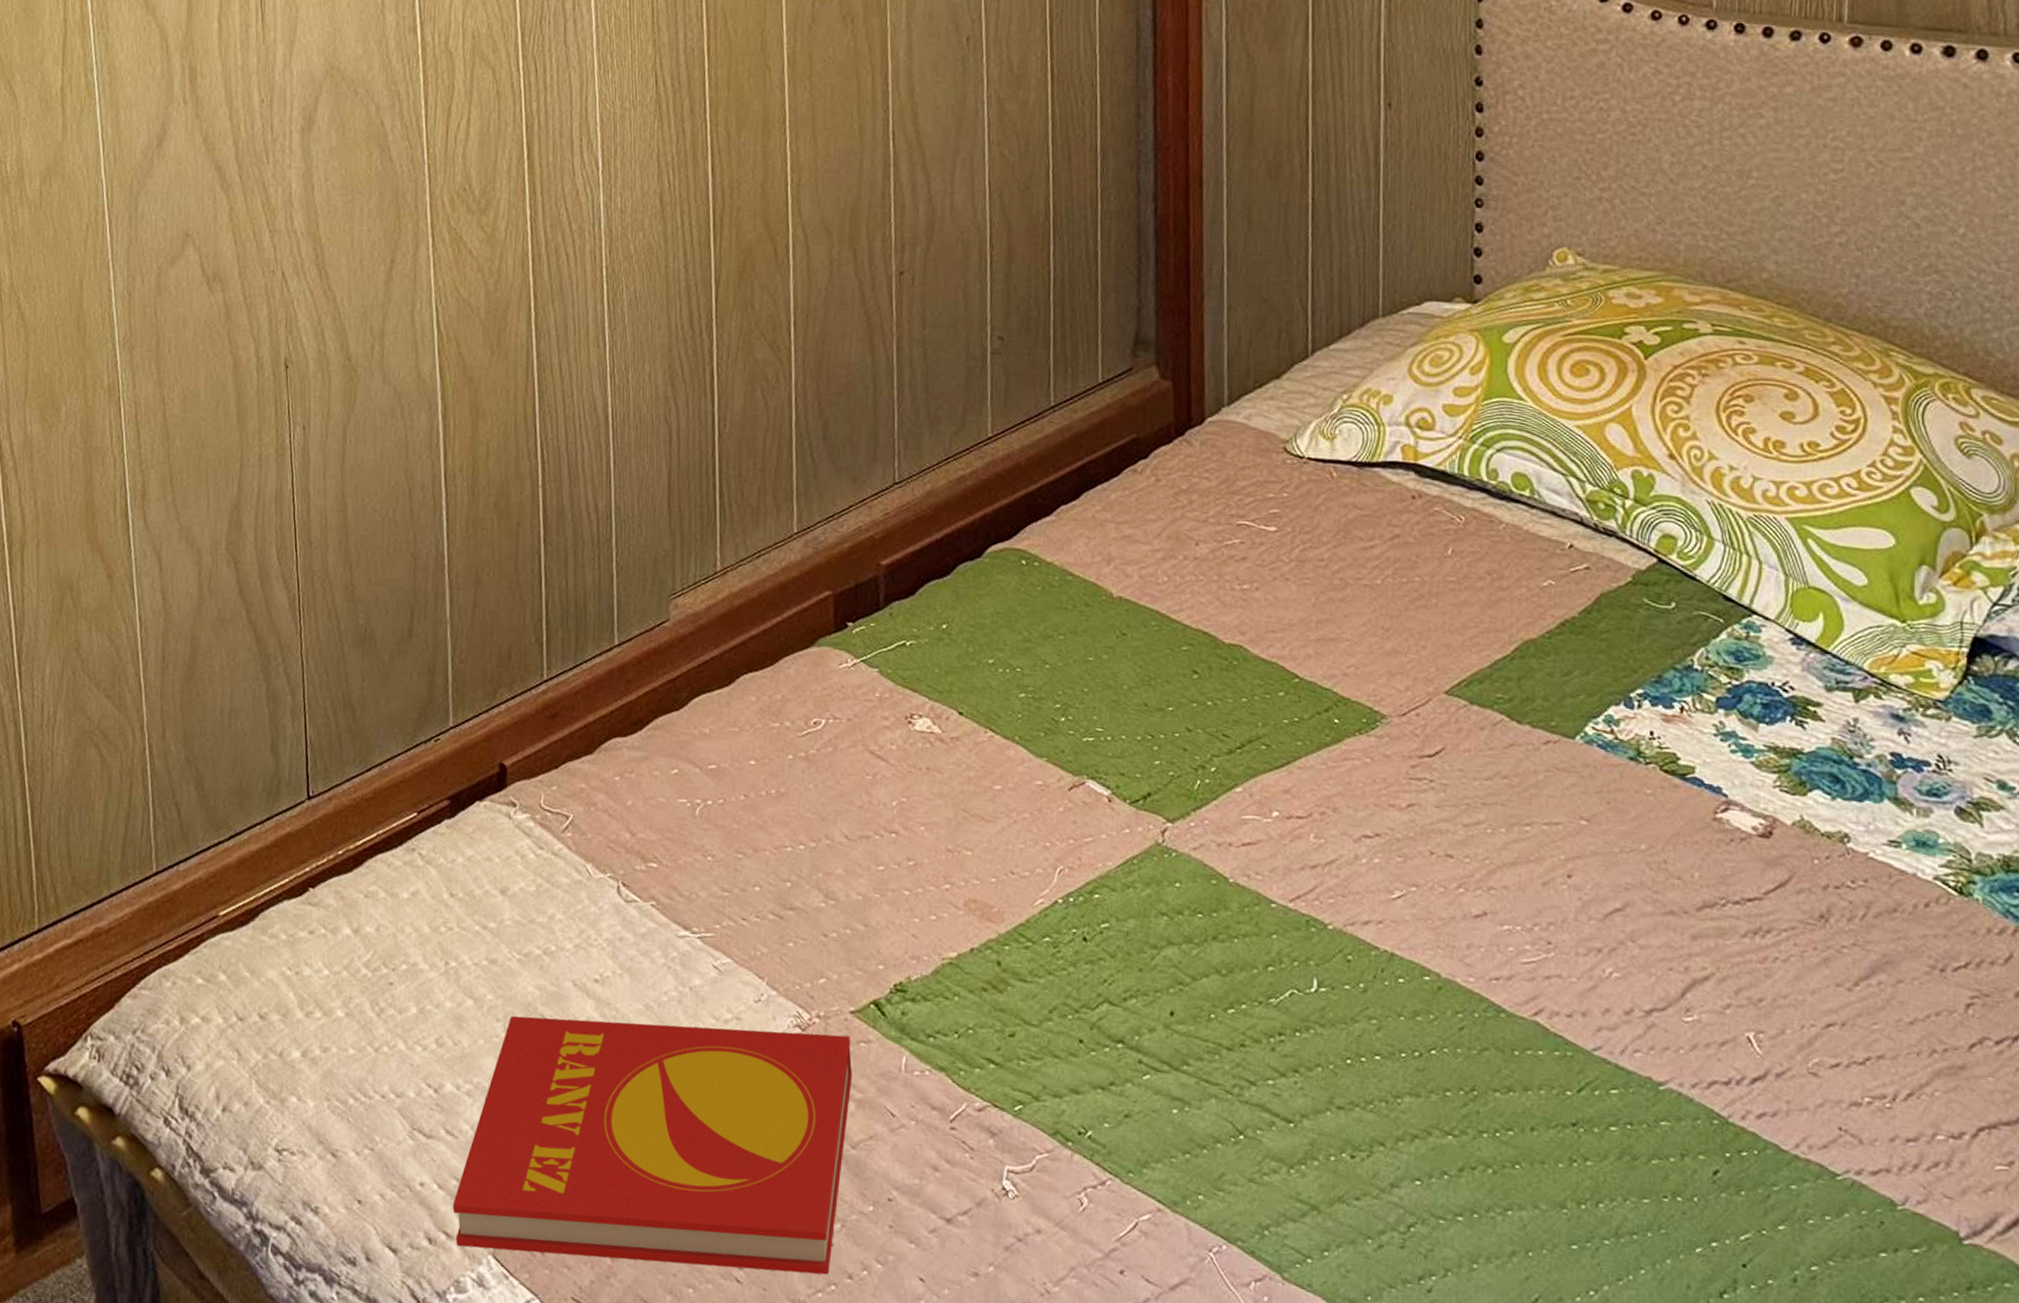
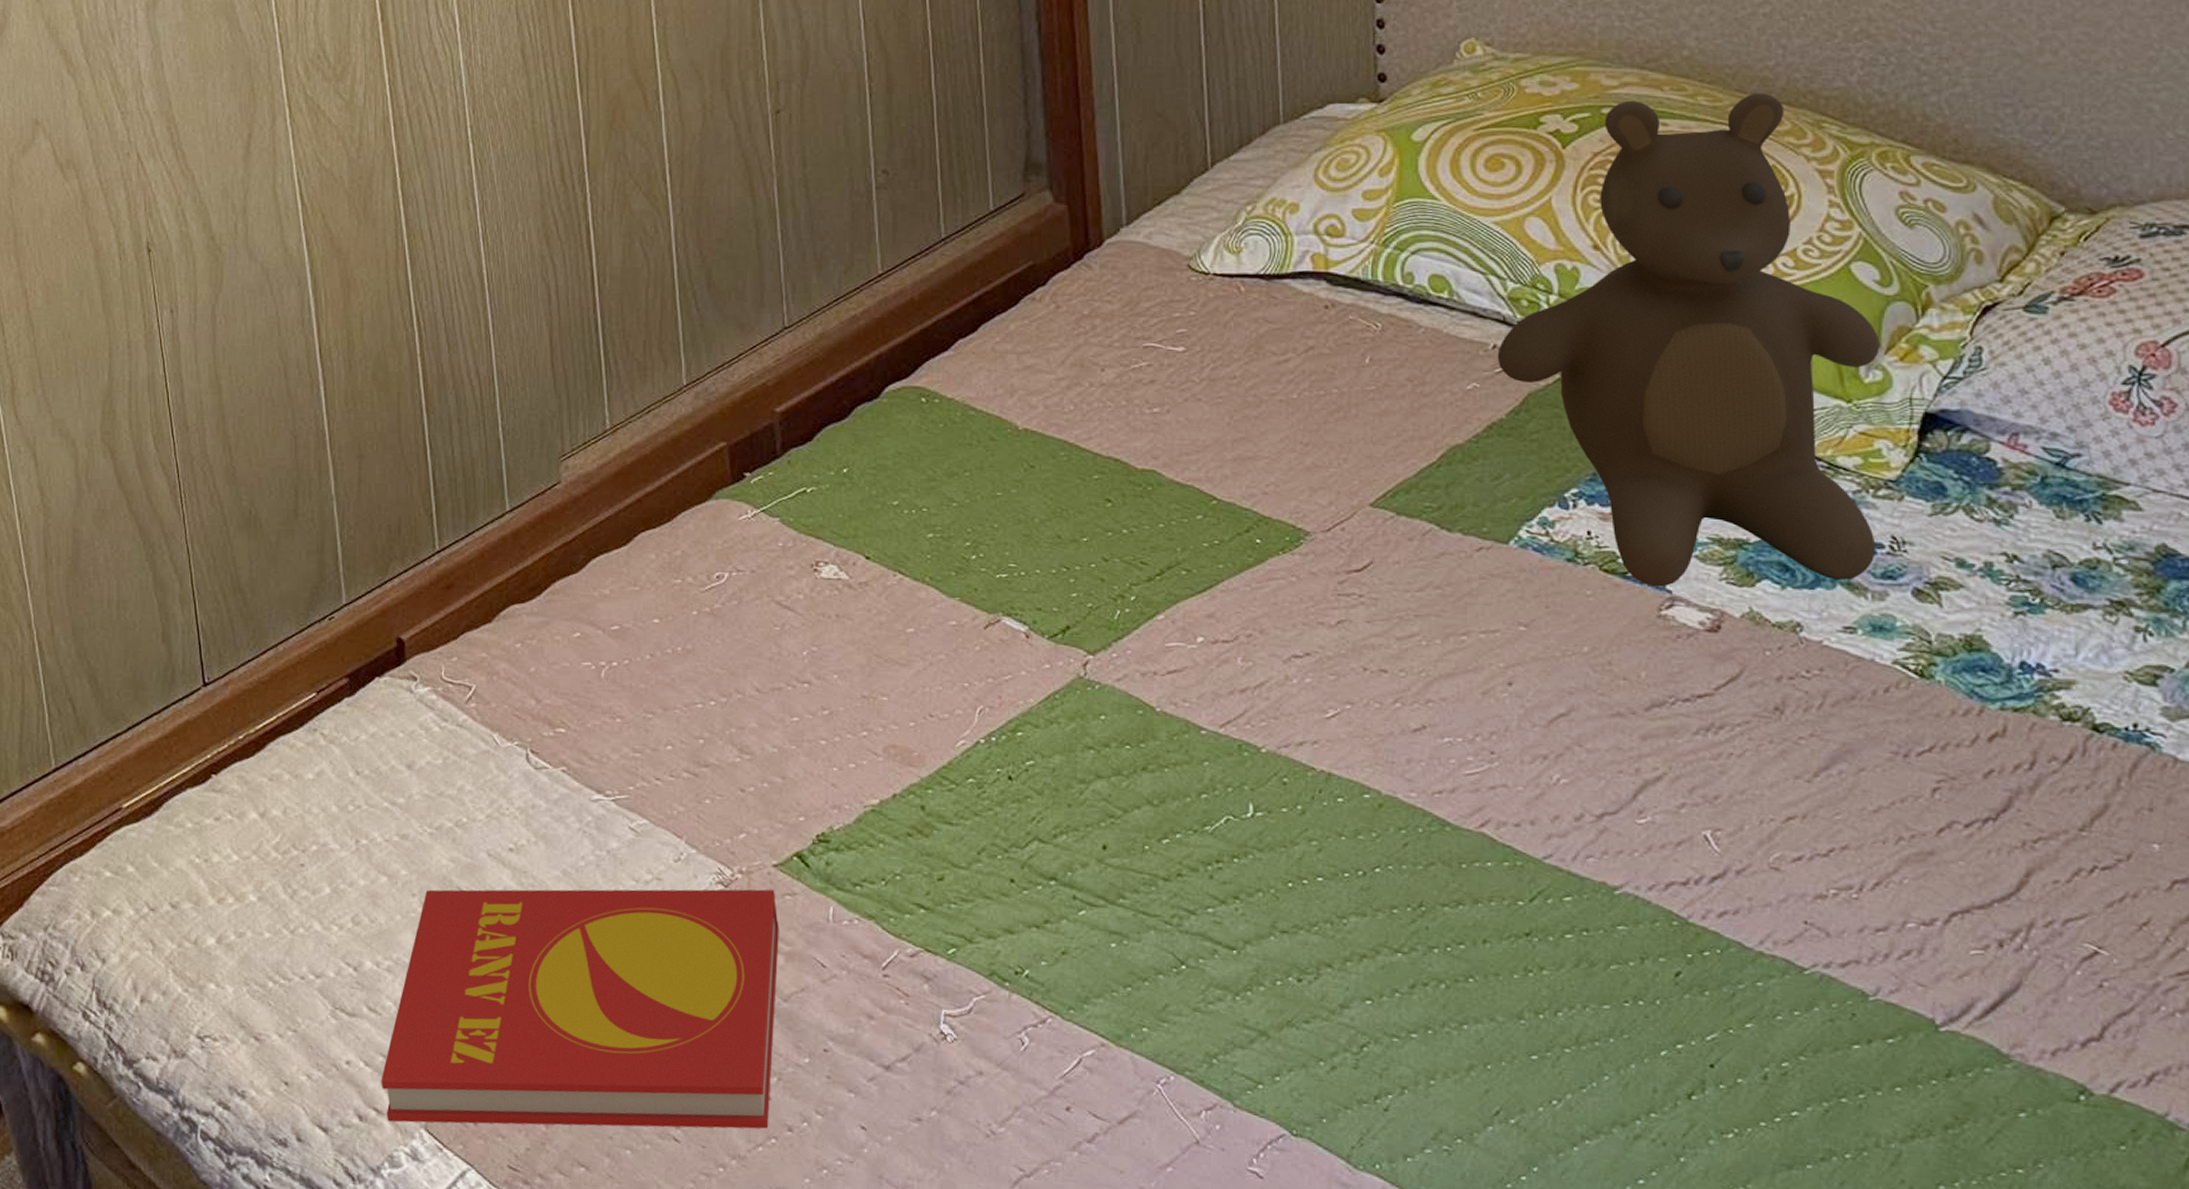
teddy bear: none [1573,317,1935,795] -> present [1497,92,1880,587]

